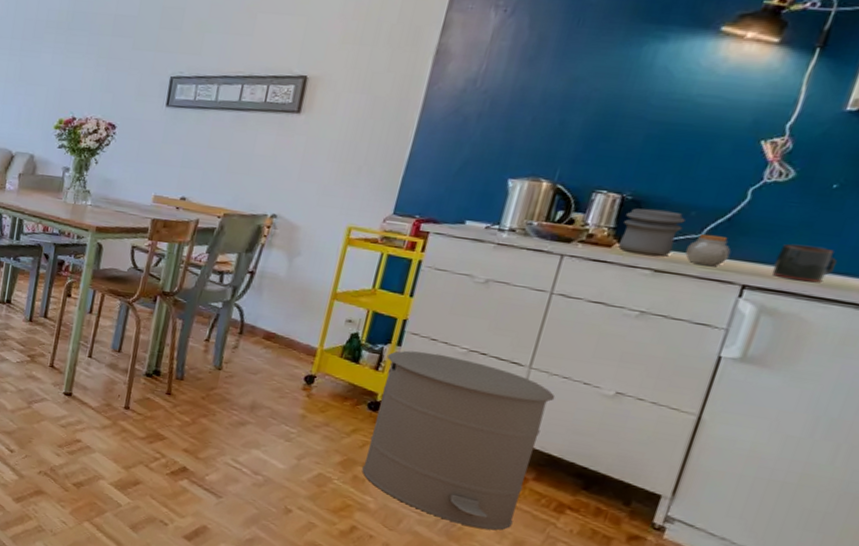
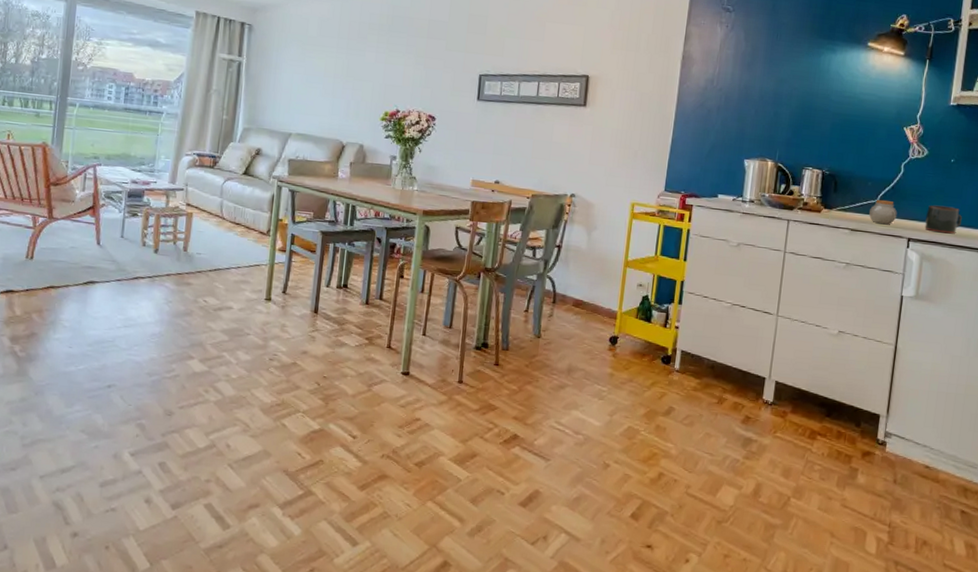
trash can: present [362,350,555,530] -> none [662,308,798,462]
jar: present [618,208,686,258] -> none [825,180,866,219]

